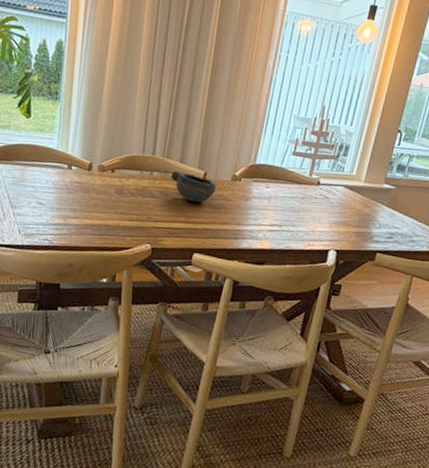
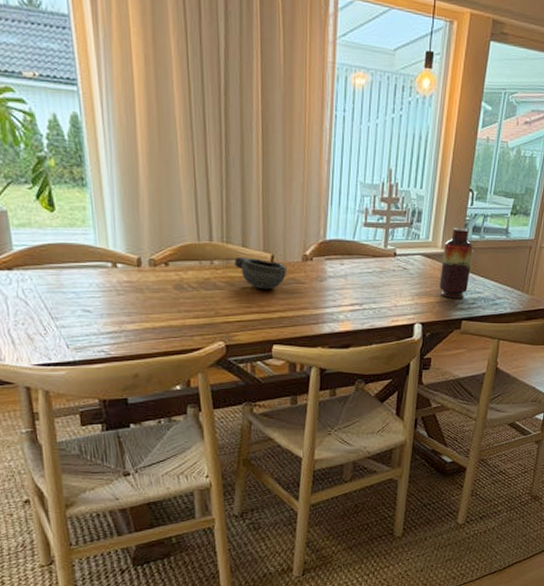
vase: none [358,164,396,232] -> present [439,227,474,299]

